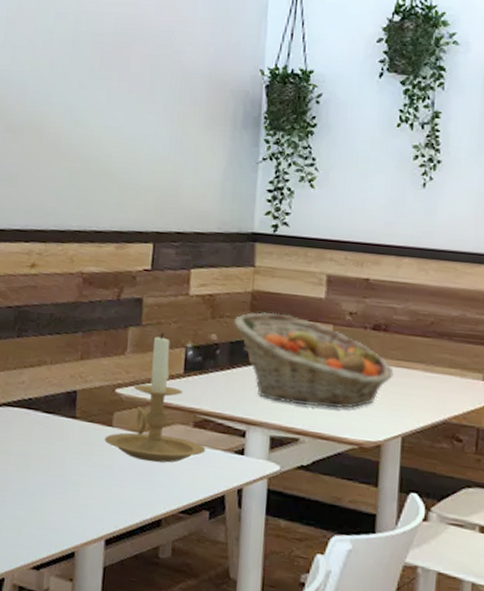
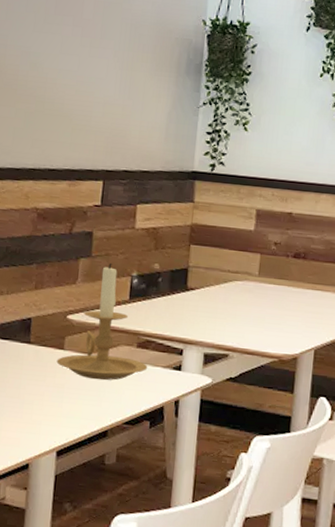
fruit basket: present [233,312,394,408] -> none [174,243,310,327]

